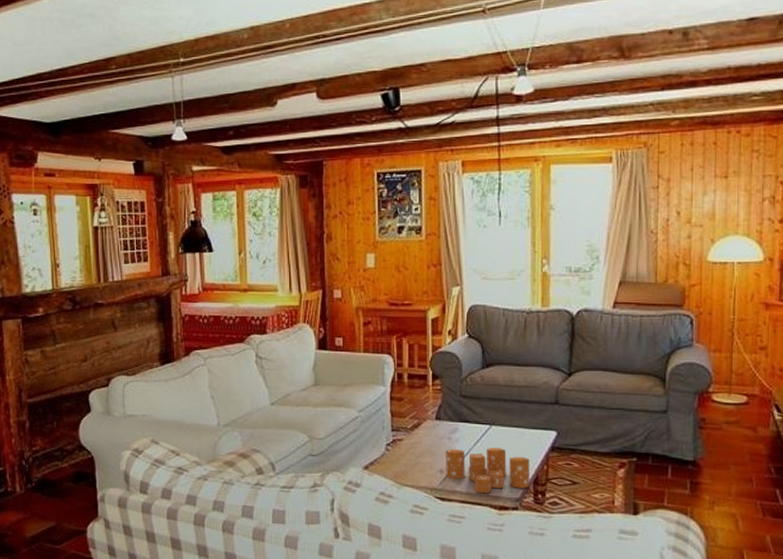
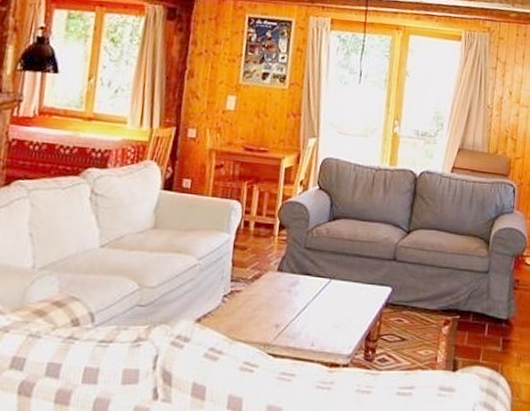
candle: present [446,448,530,494] -> none [281,302,364,350]

